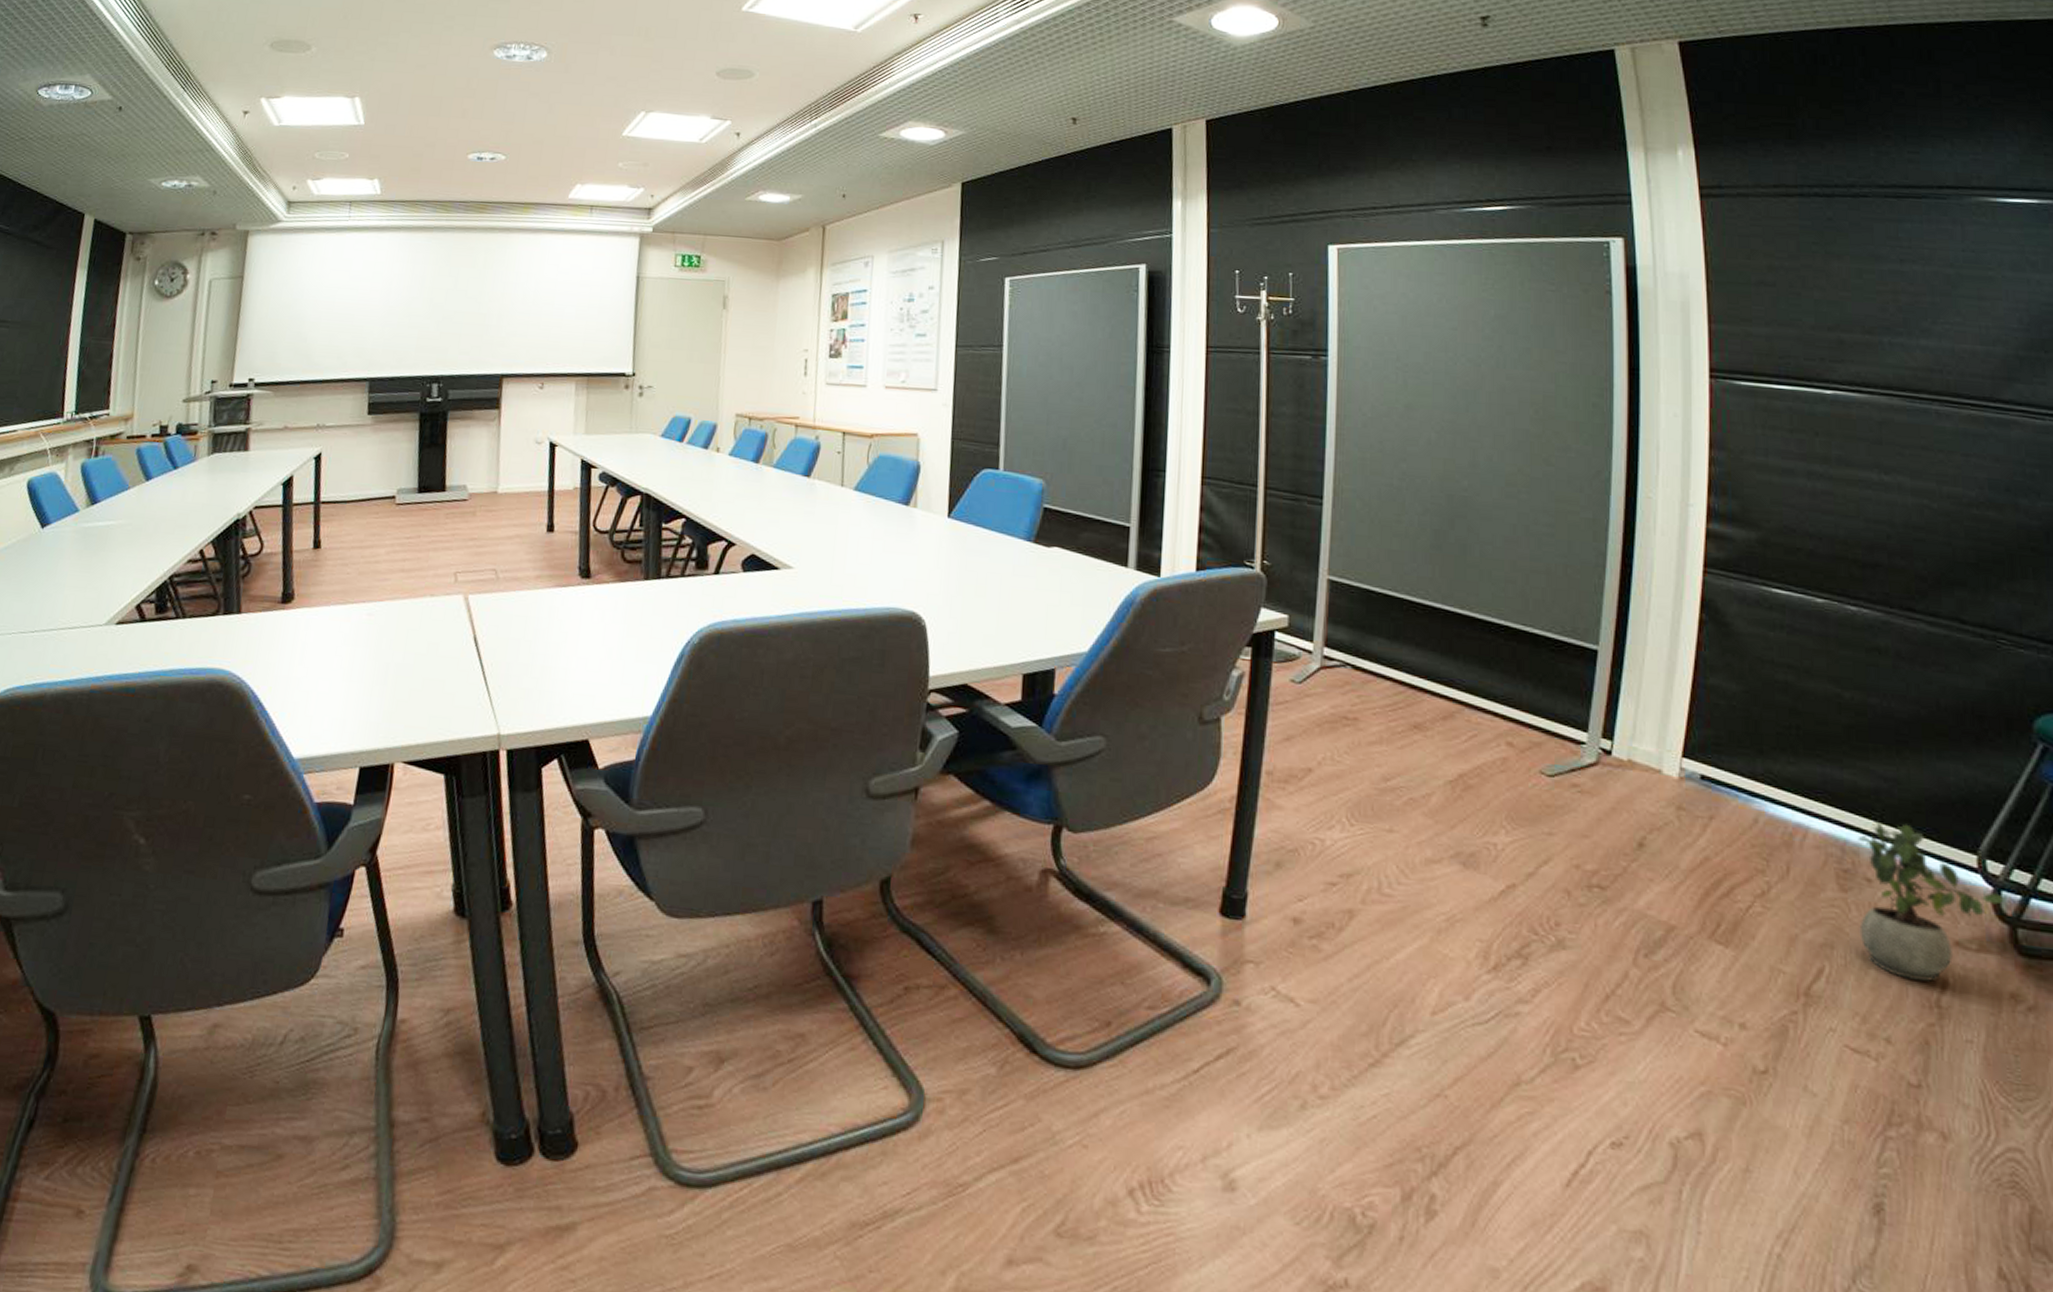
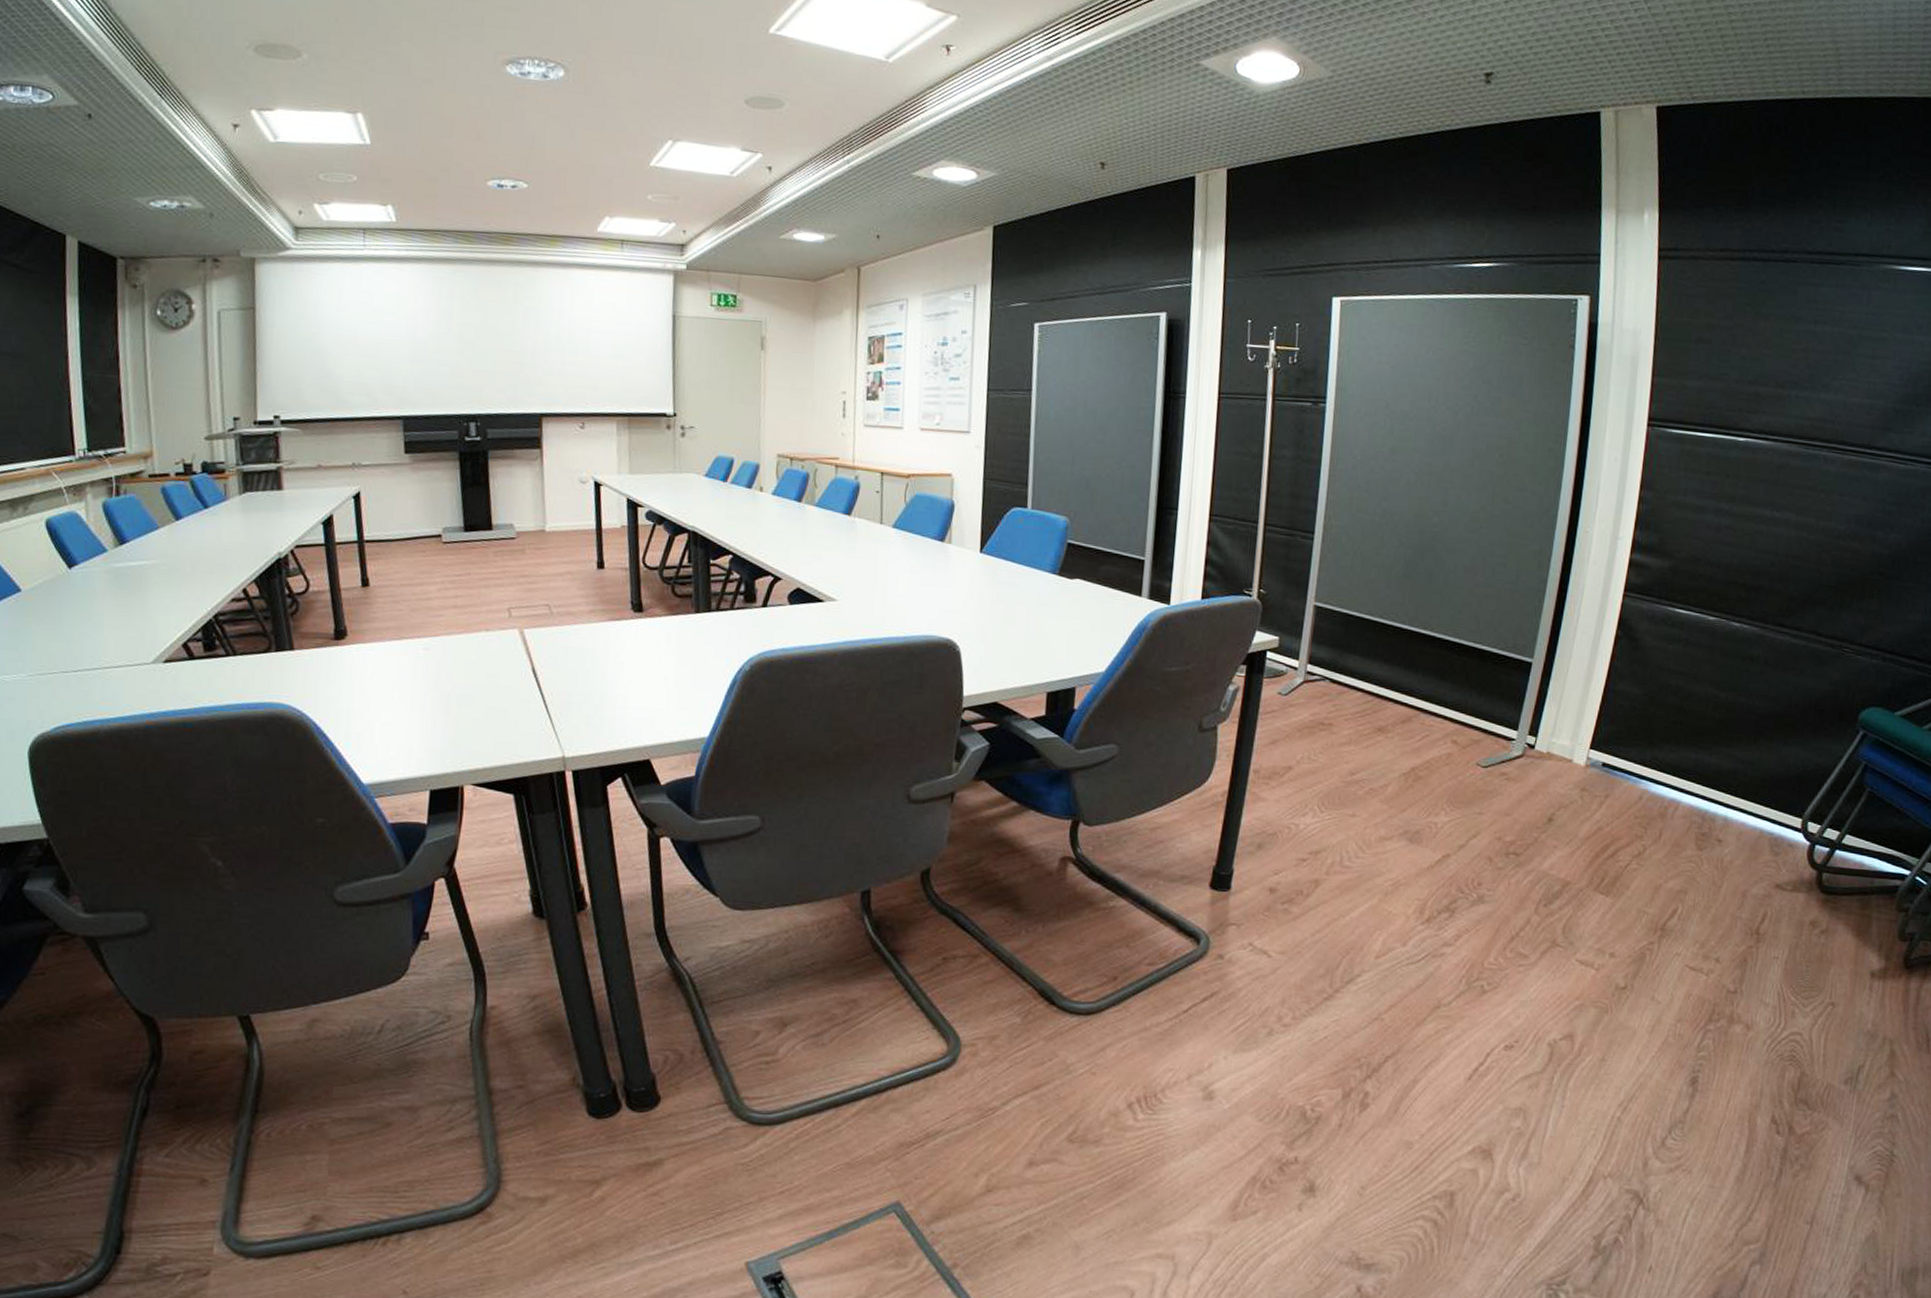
potted plant: present [1858,820,2004,983] -> none [1707,795,1817,916]

